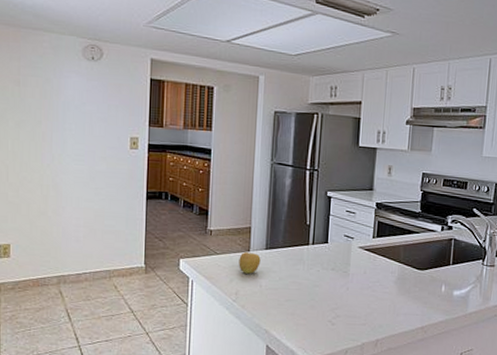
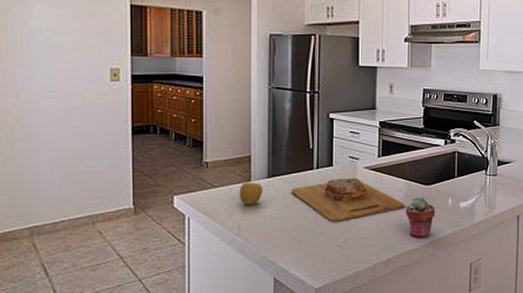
cutting board: none [287,256,398,298] -> present [291,178,405,222]
potted succulent: none [397,280,428,323] -> present [405,196,435,238]

